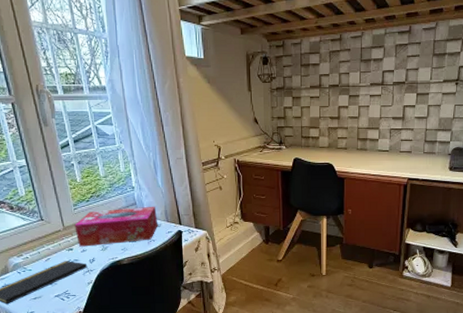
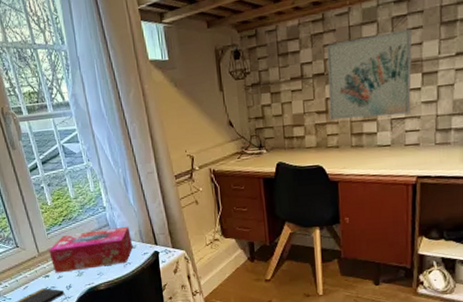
wall art: none [341,56,411,126] -> present [327,28,413,120]

